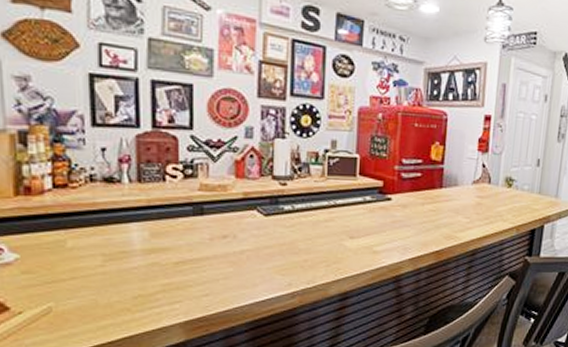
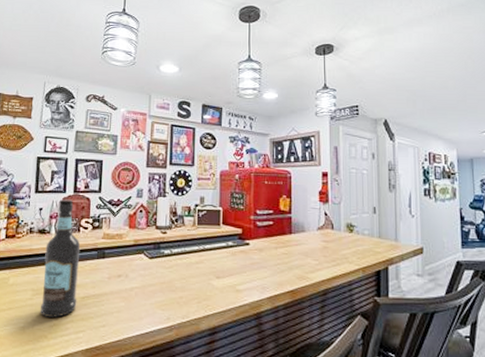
root beer: none [116,137,169,287] -> present [40,199,81,318]

